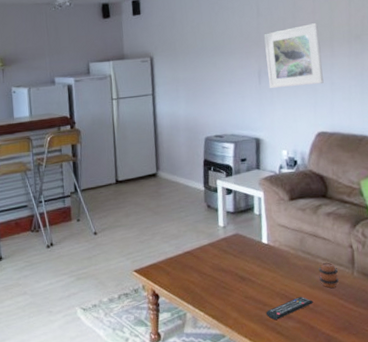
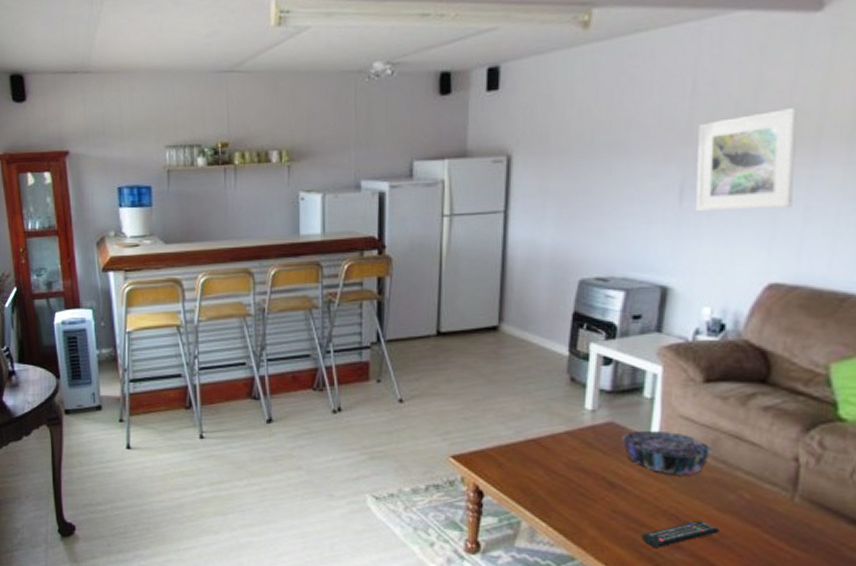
decorative bowl: none [244,236,301,266] -> present [621,430,712,475]
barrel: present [318,262,339,288] -> none [735,477,767,515]

